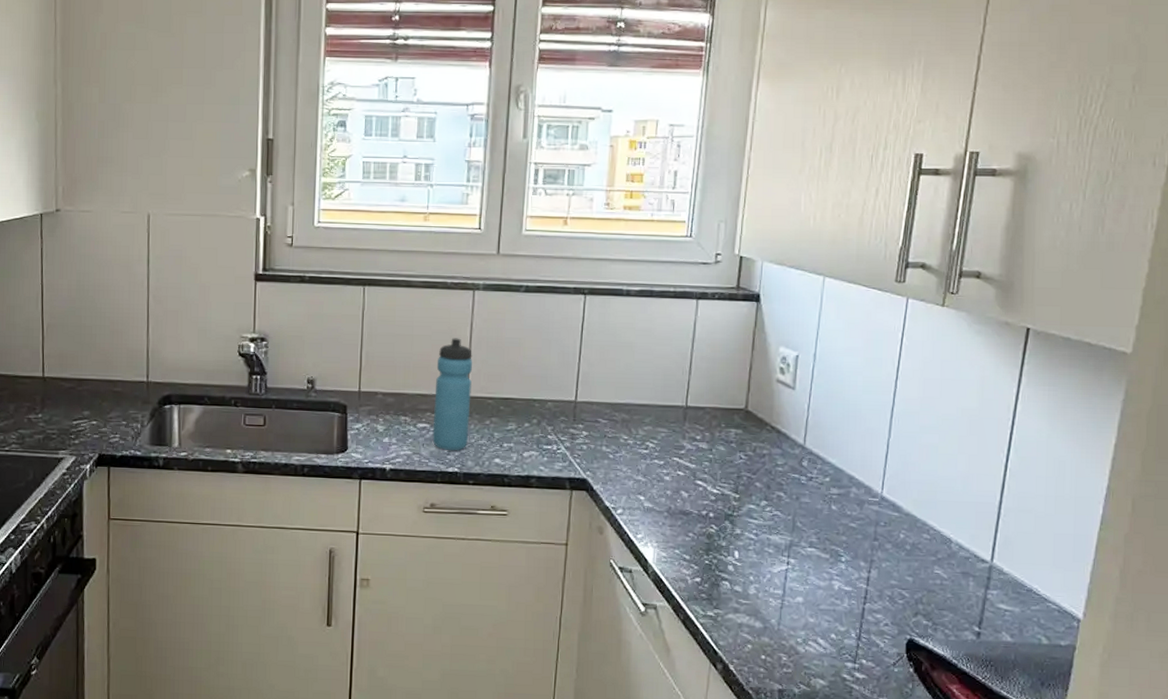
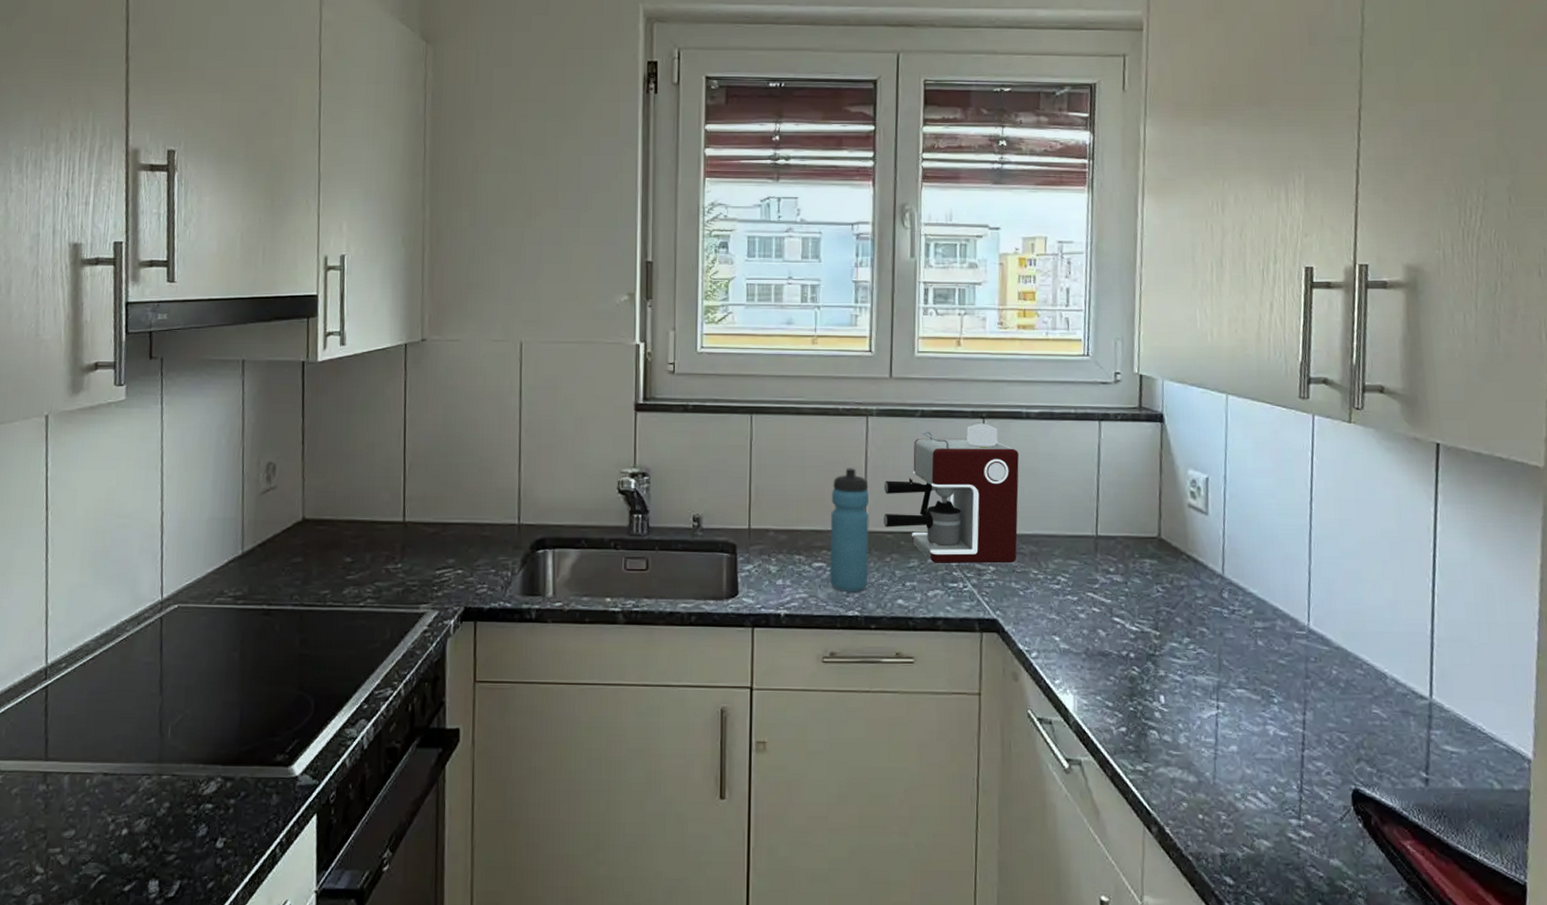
coffee maker: none [485,299,617,429] -> present [884,424,1019,564]

